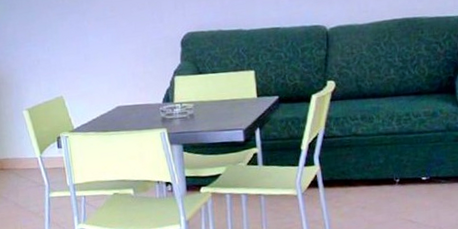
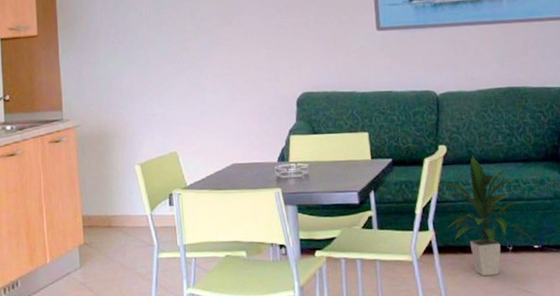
indoor plant: none [326,90,422,208] -> present [439,155,533,276]

